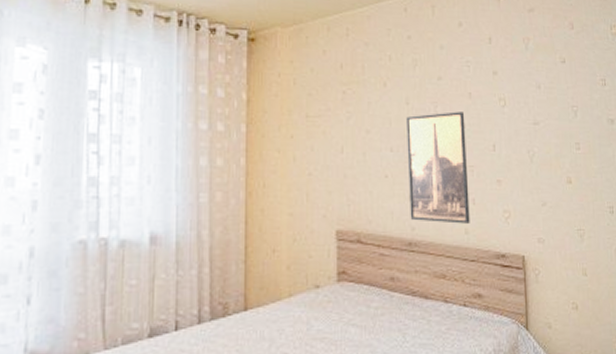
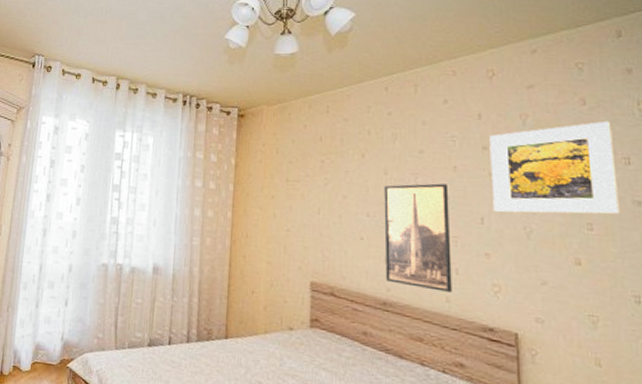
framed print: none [499,44,599,138] -> present [489,120,620,215]

